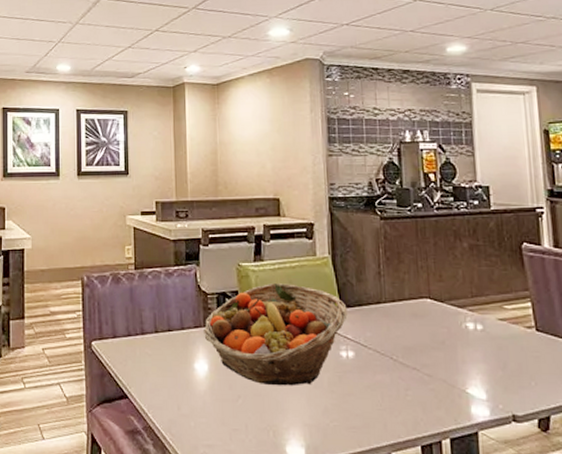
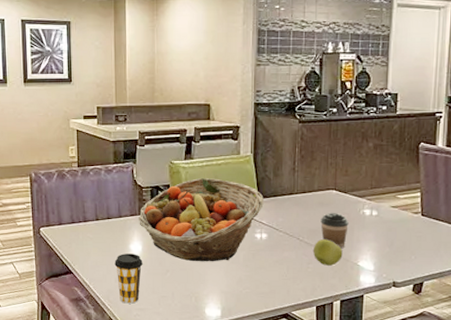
coffee cup: none [177,374,210,438] -> present [114,254,143,304]
apple: none [411,359,447,393] -> present [314,239,343,266]
coffee cup: none [416,326,450,371] -> present [320,213,349,249]

